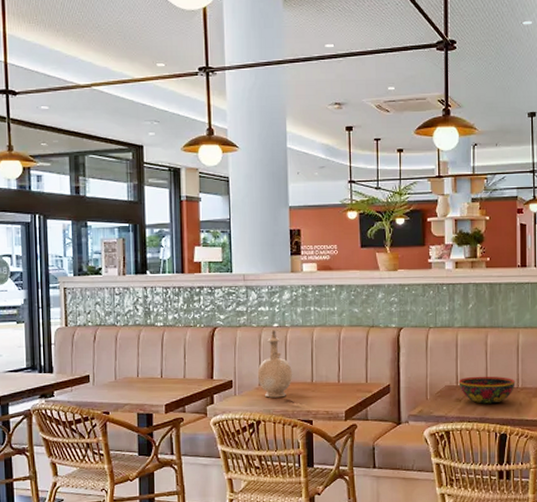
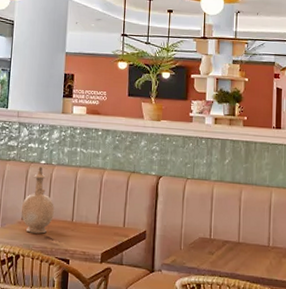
bowl: present [458,376,515,404] -> none [212,230,267,260]

